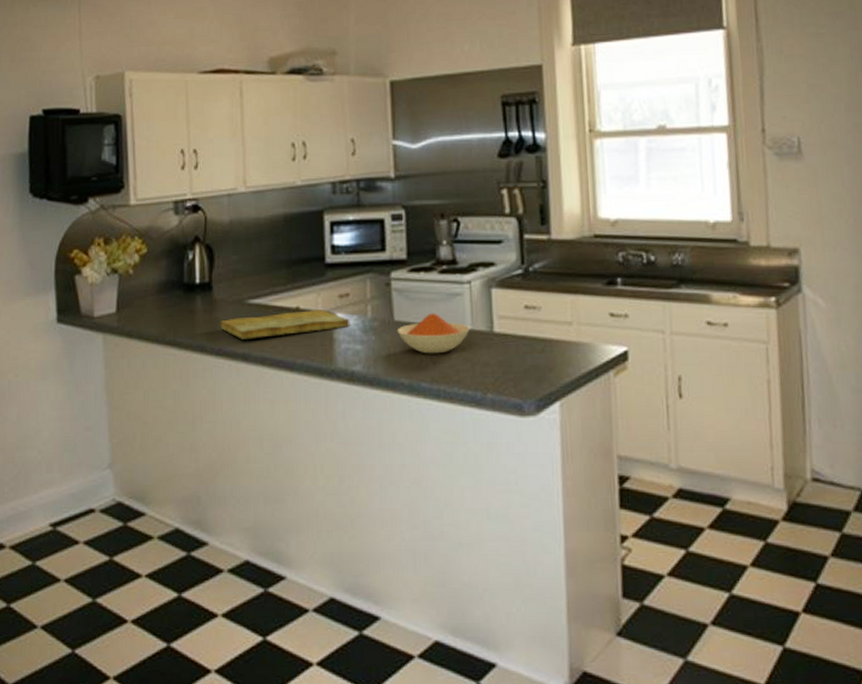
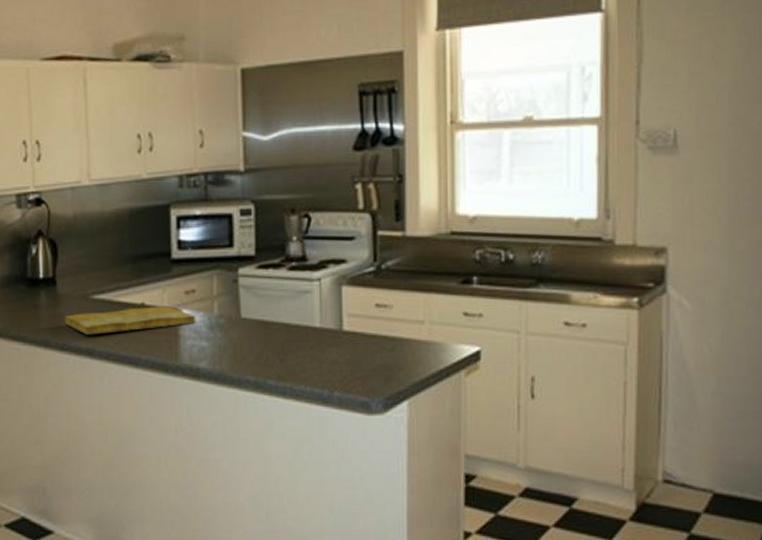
bowl: present [397,313,470,354] -> none [243,310,318,352]

